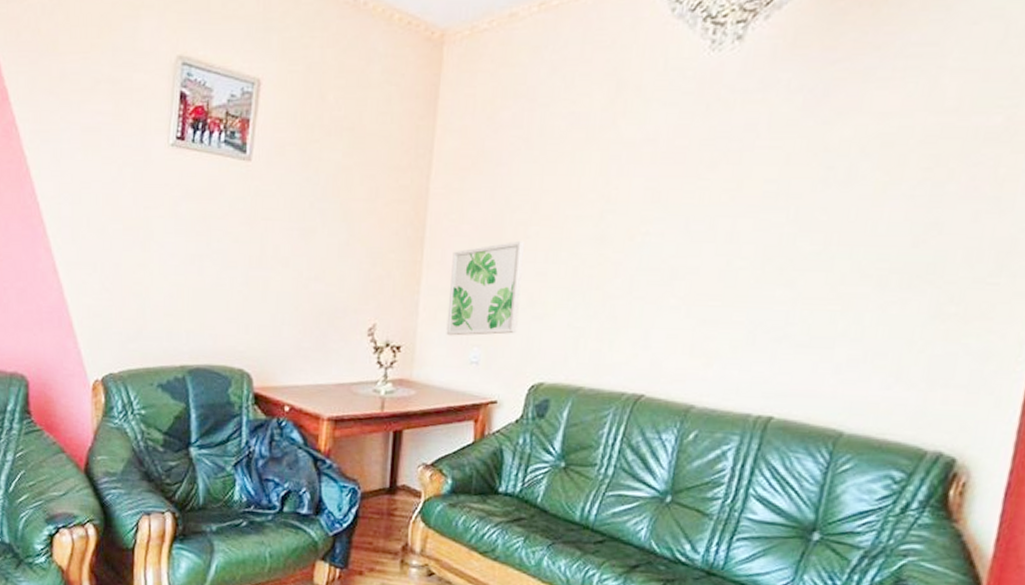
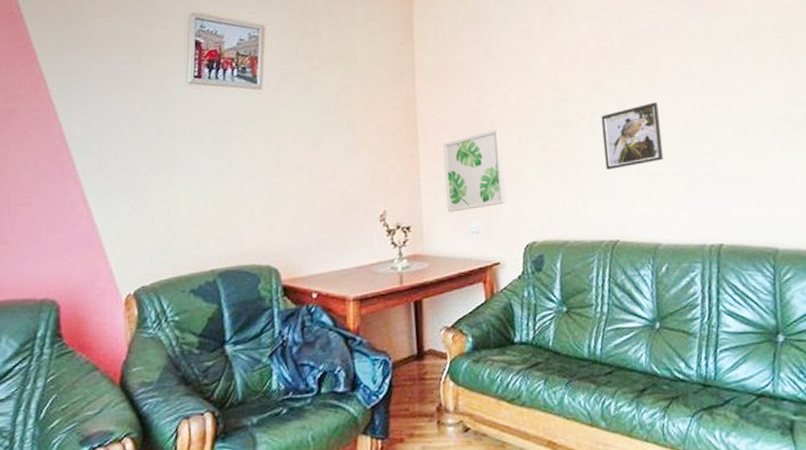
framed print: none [647,228,733,308] -> present [601,102,664,170]

